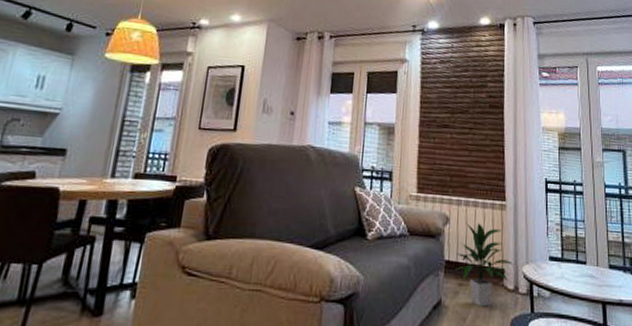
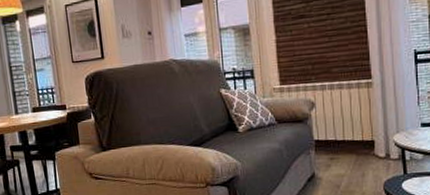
indoor plant: present [454,222,515,307] -> none [324,102,385,175]

